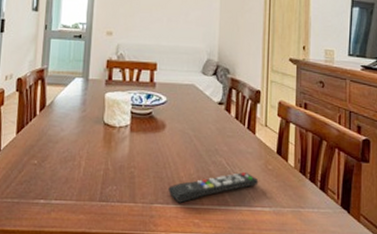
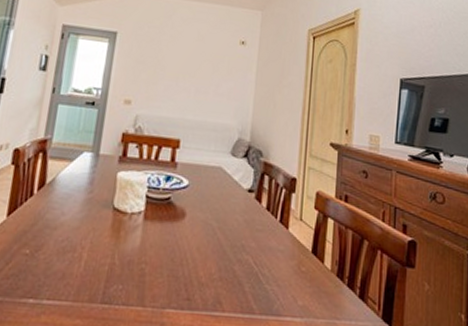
remote control: present [168,171,259,203] -> none [184,273,290,309]

